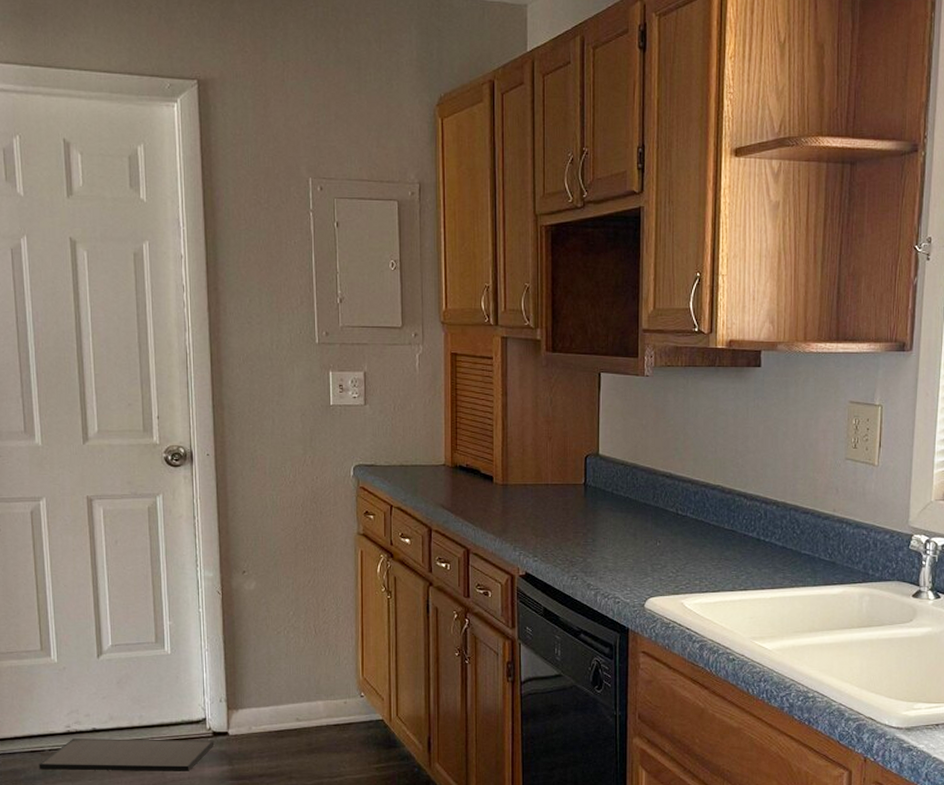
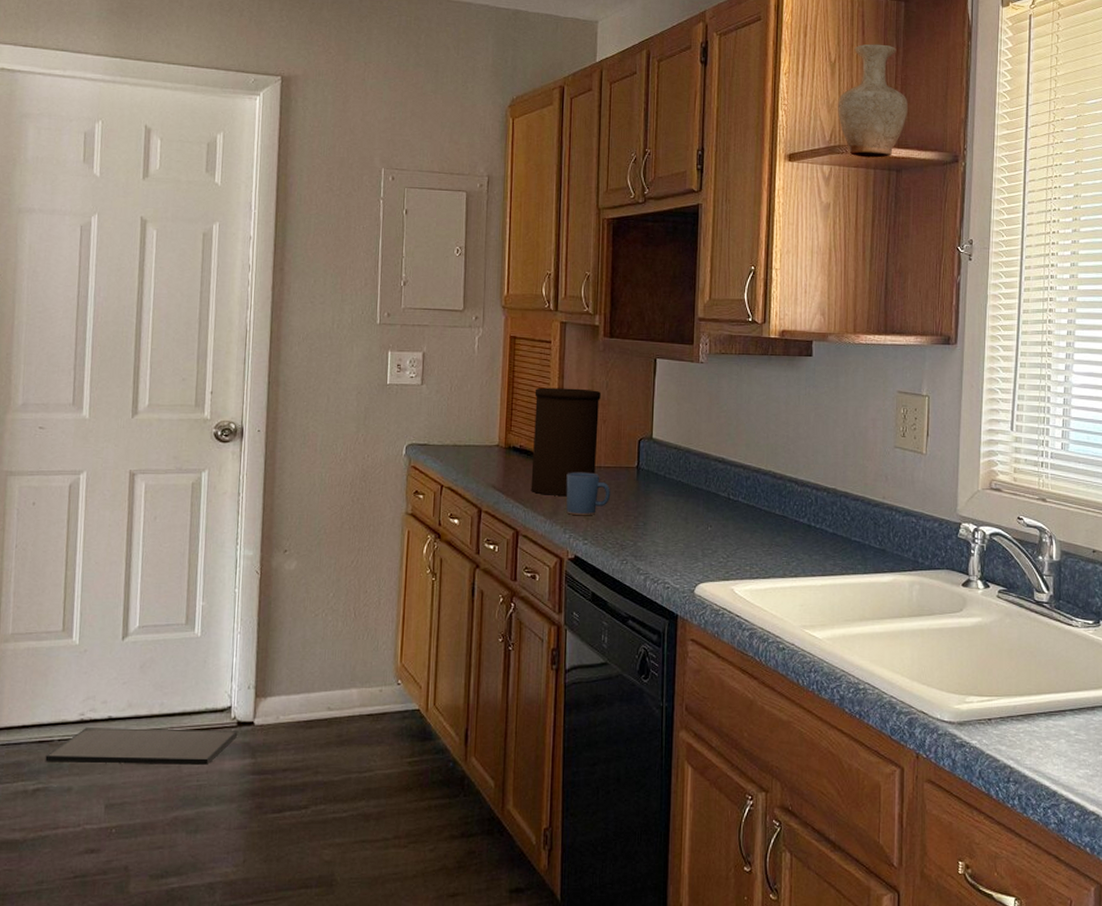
canister: none [478,405,545,514] -> present [530,387,601,496]
mug: none [514,490,559,534] -> present [566,472,611,516]
vase: none [786,19,865,150] -> present [837,44,909,158]

